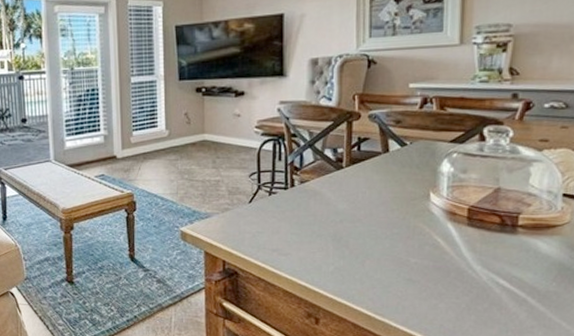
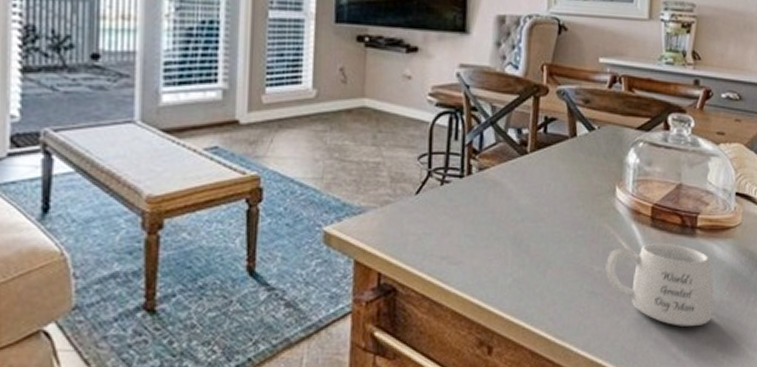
mug: none [422,240,539,311] -> present [605,244,714,326]

